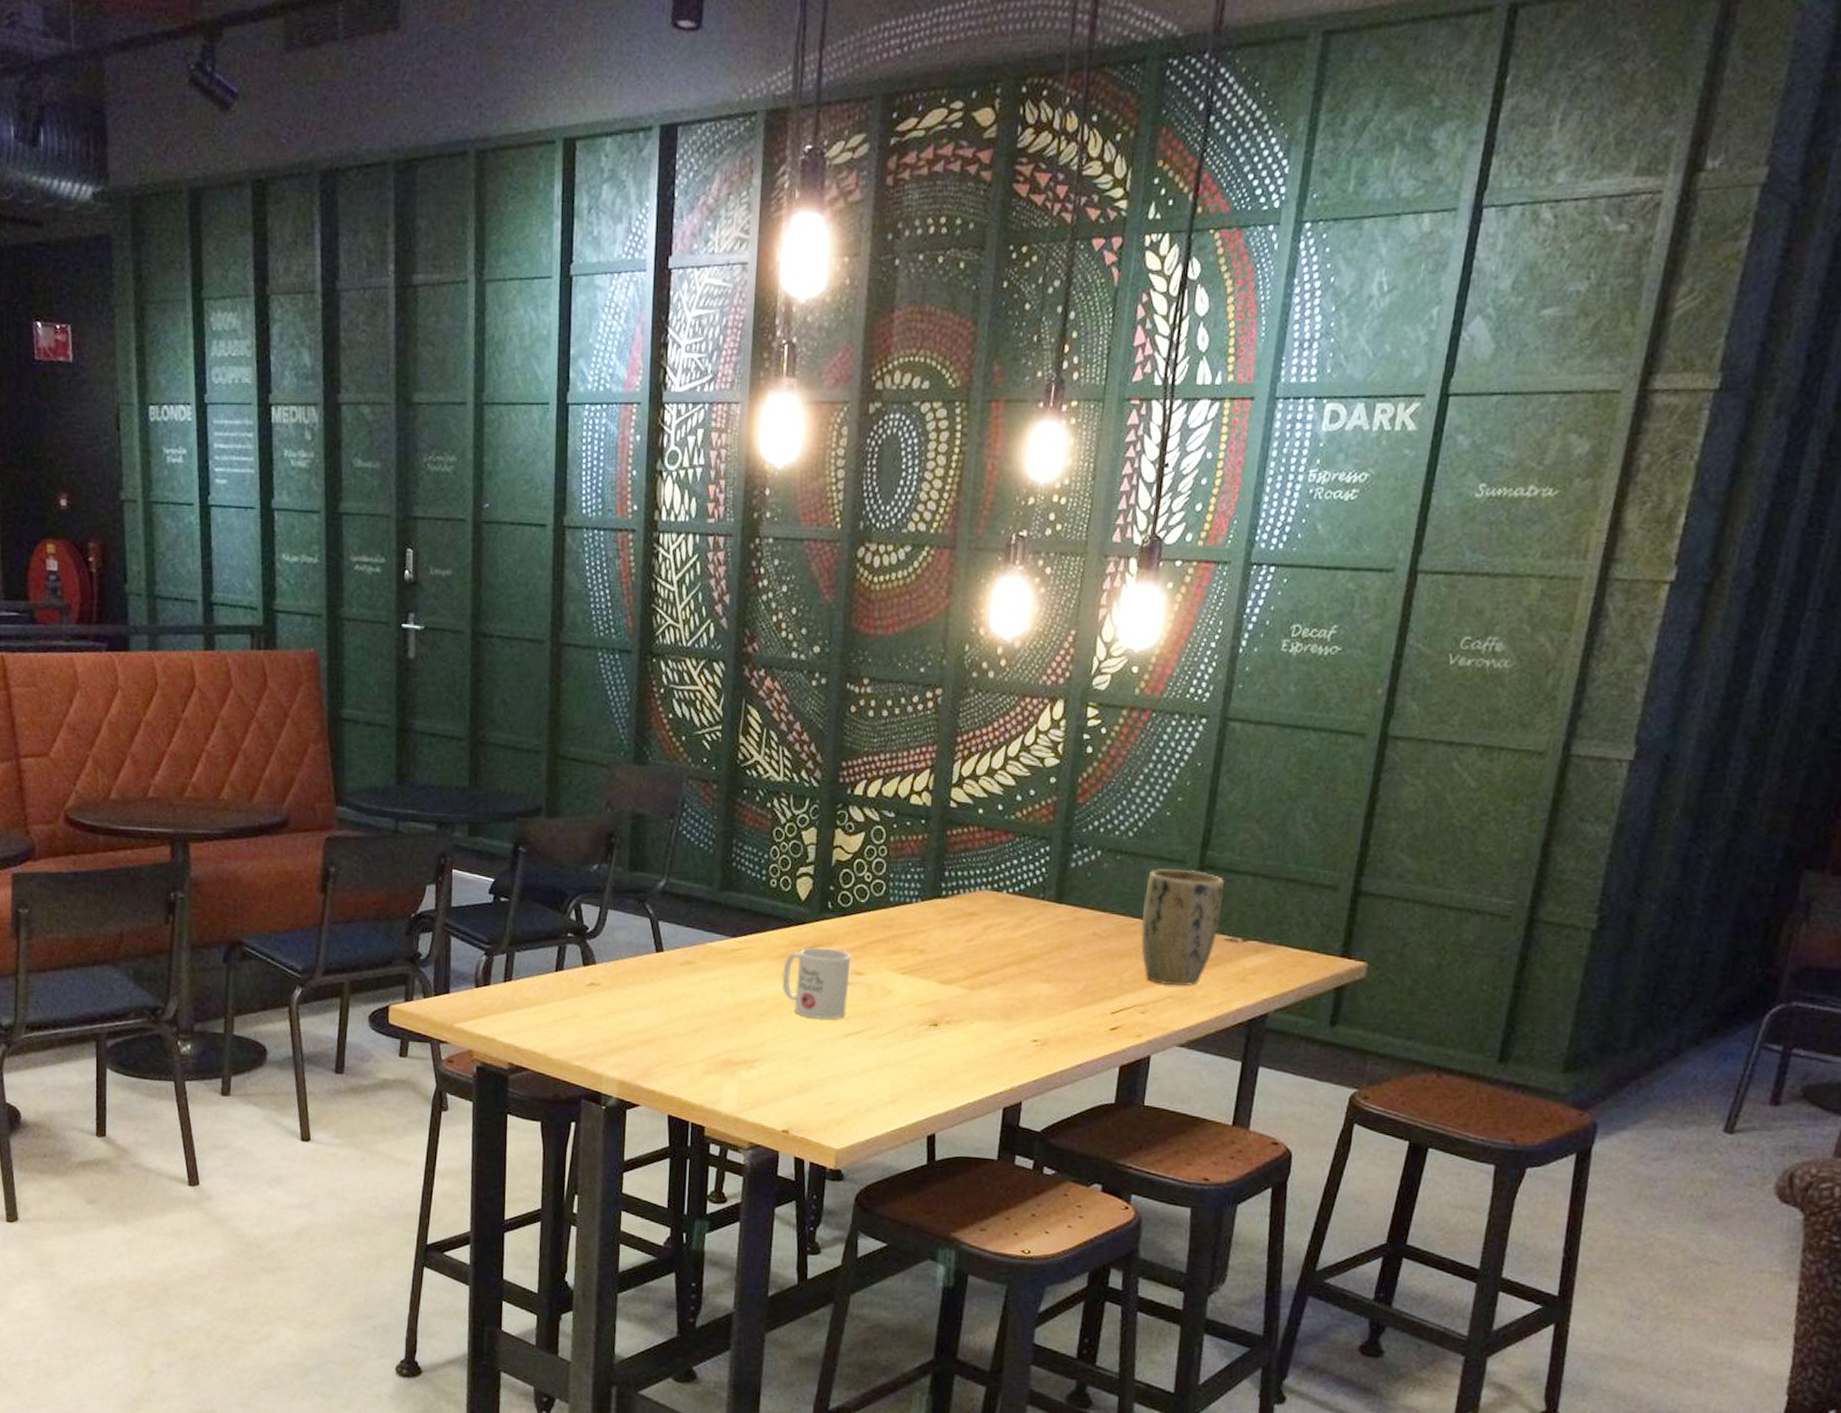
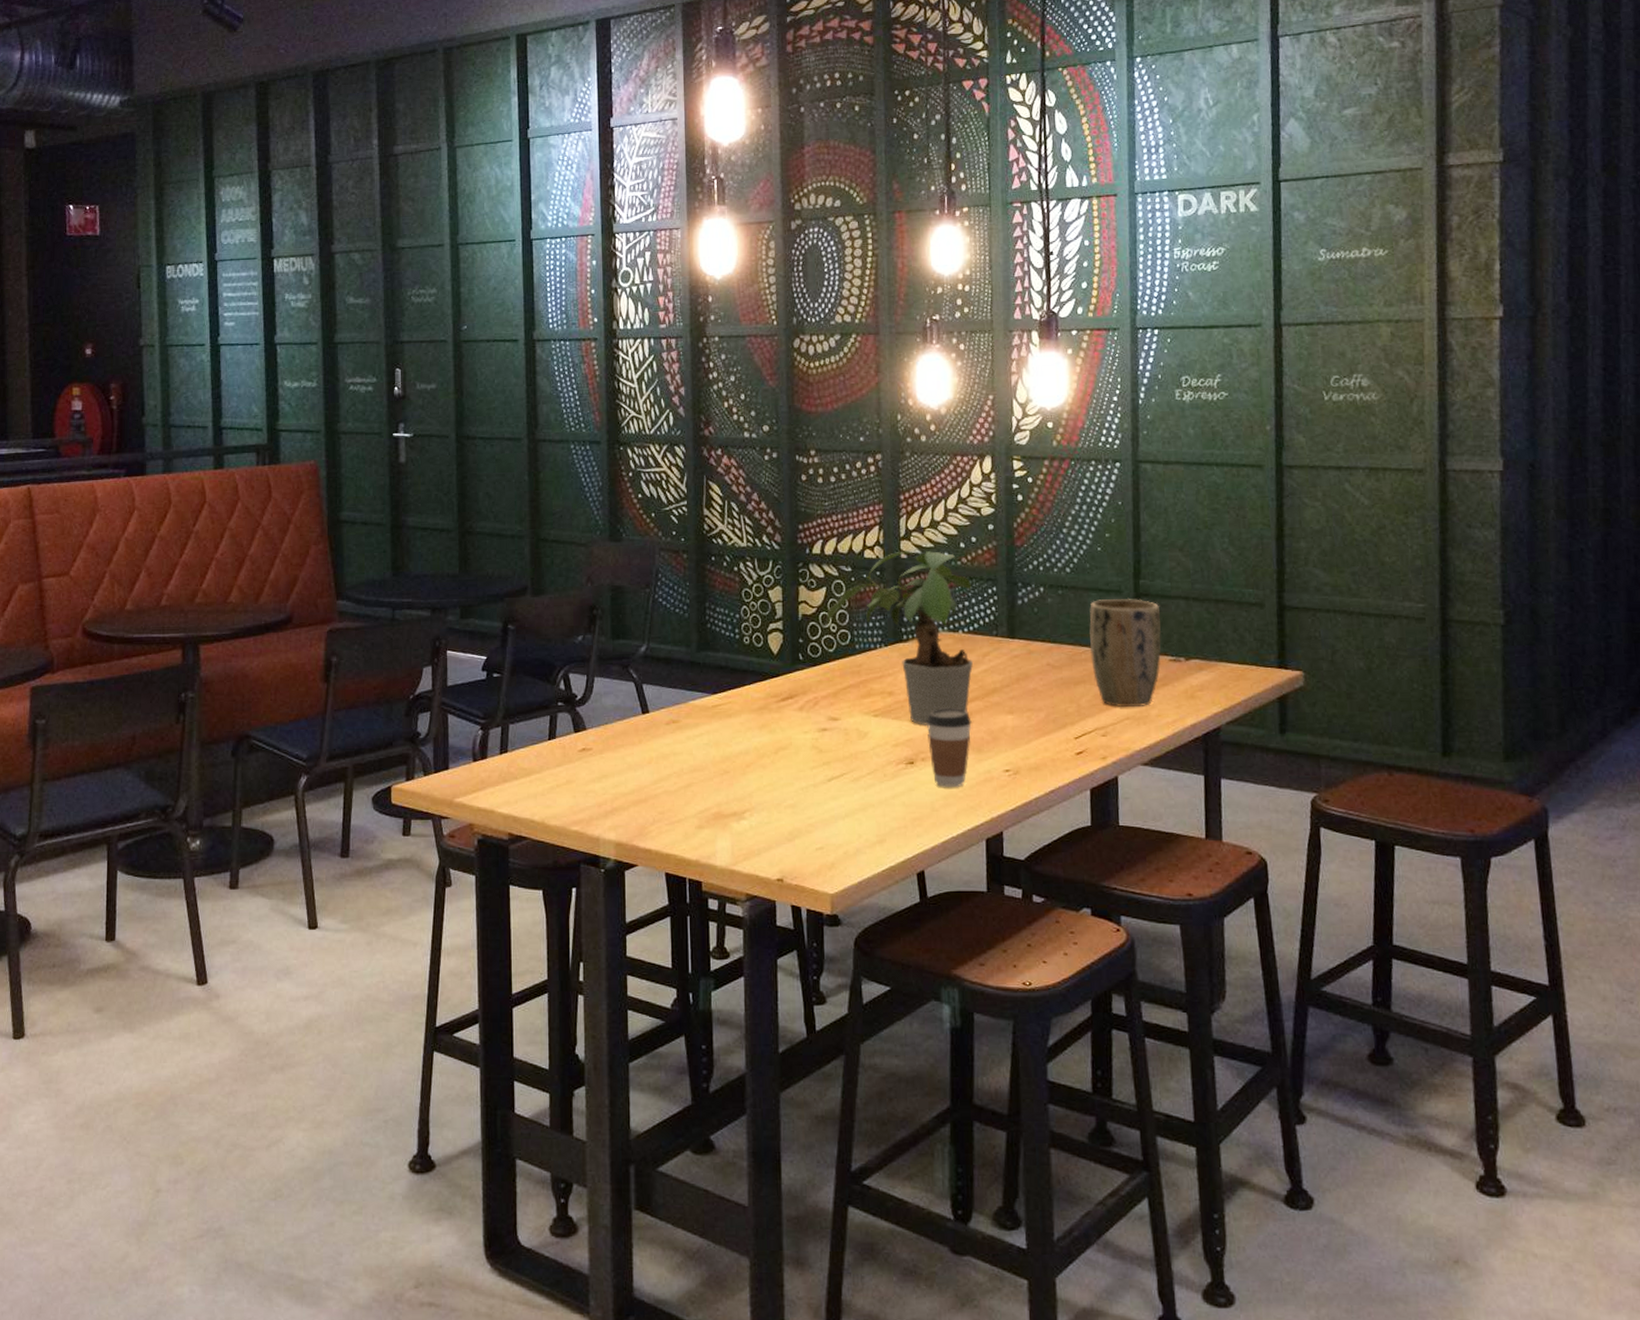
mug: present [782,947,851,1020] -> none [762,697,826,766]
potted plant: none [860,798,1023,988] -> present [825,549,973,725]
coffee cup: none [955,971,1004,1054] -> present [926,708,972,788]

